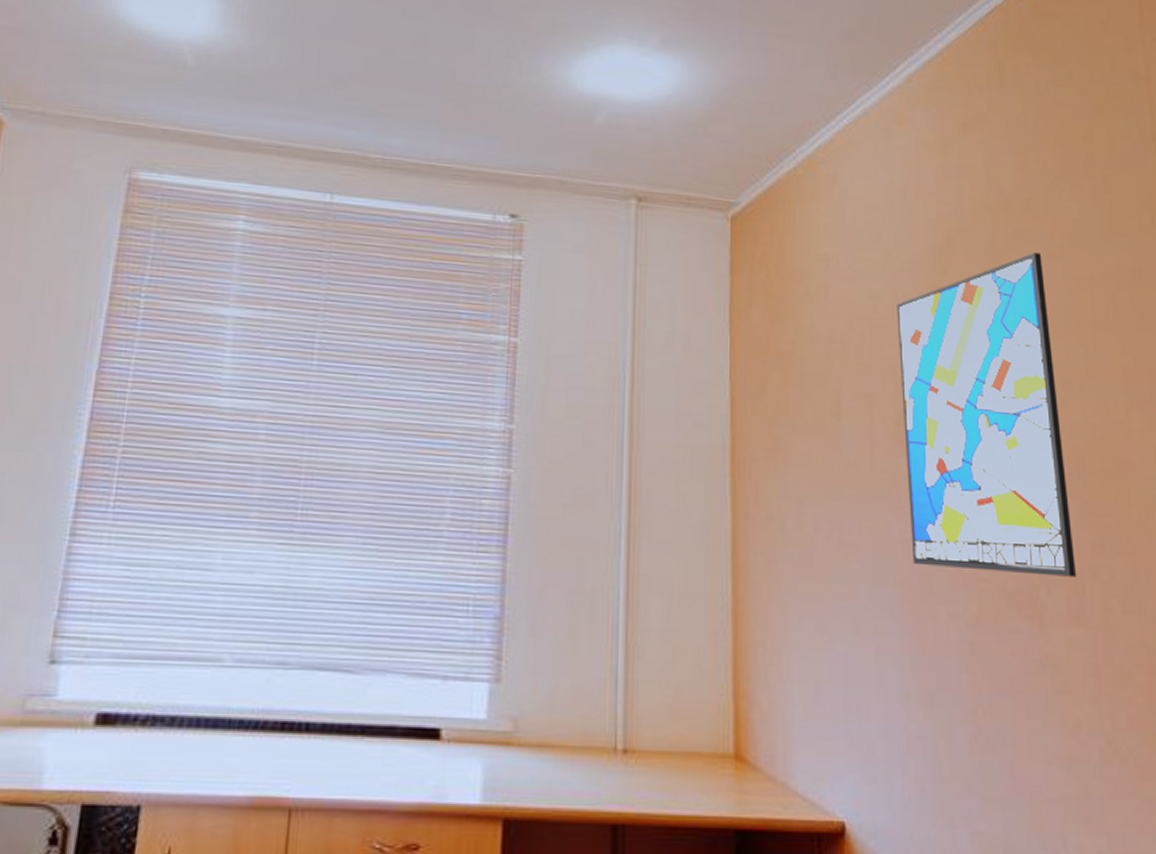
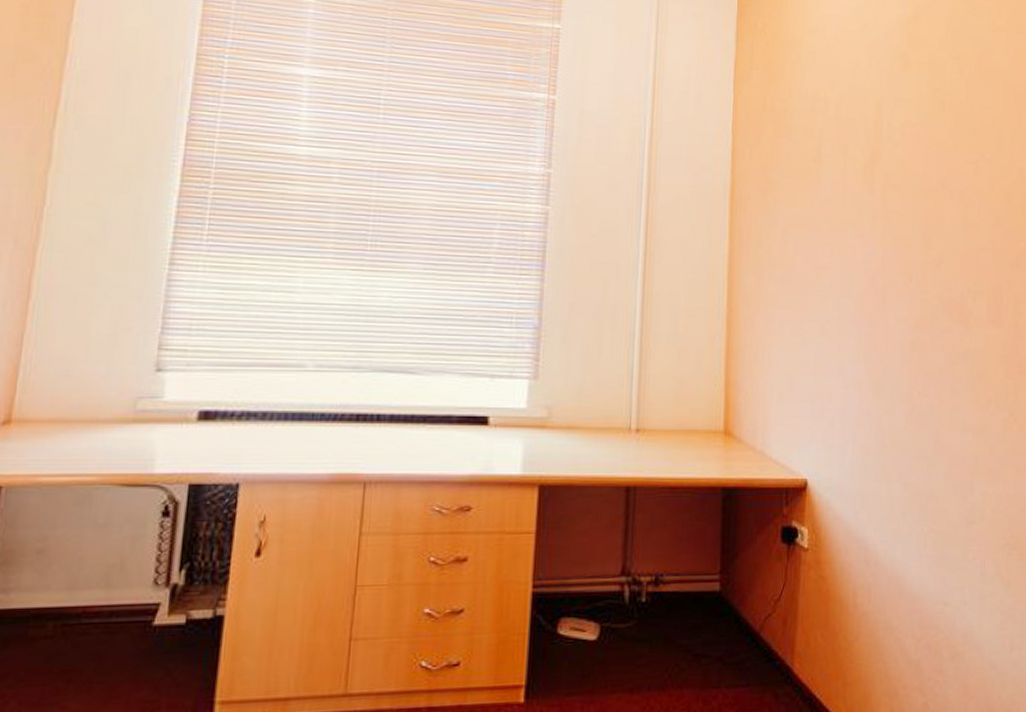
wall art: present [897,252,1077,577] -> none [870,26,997,289]

